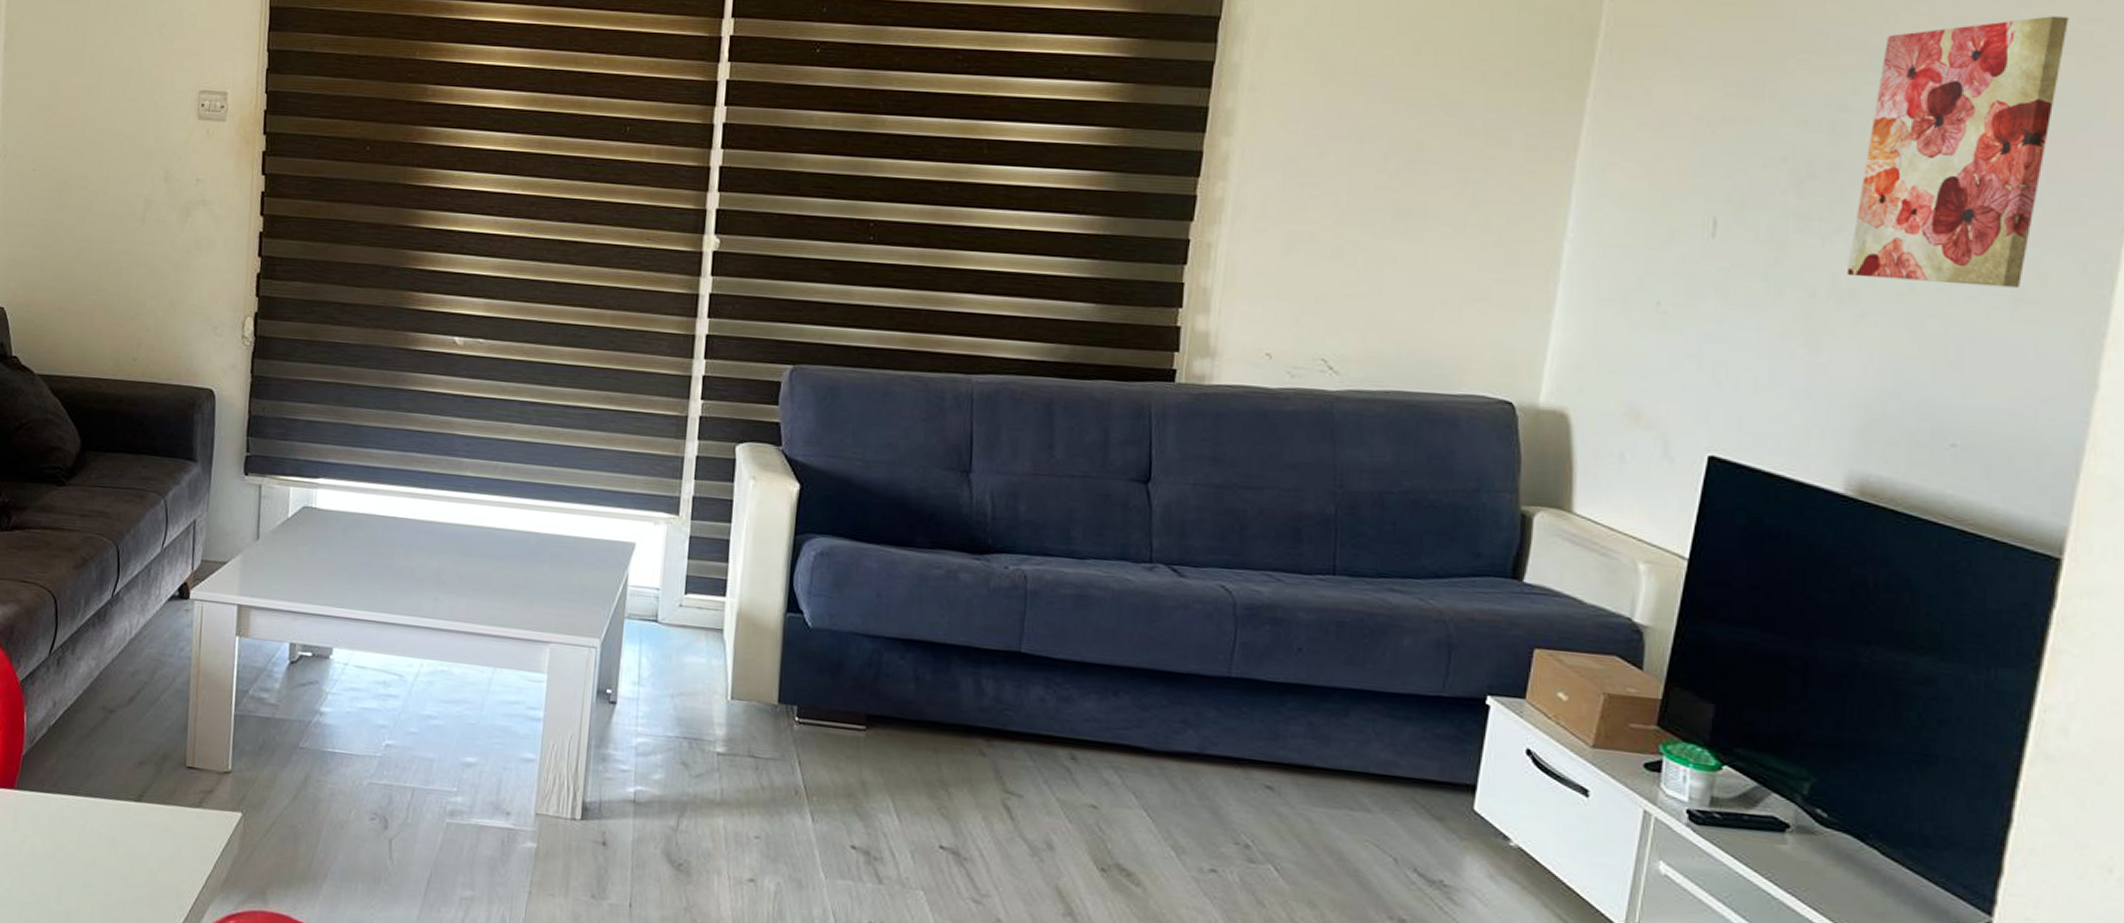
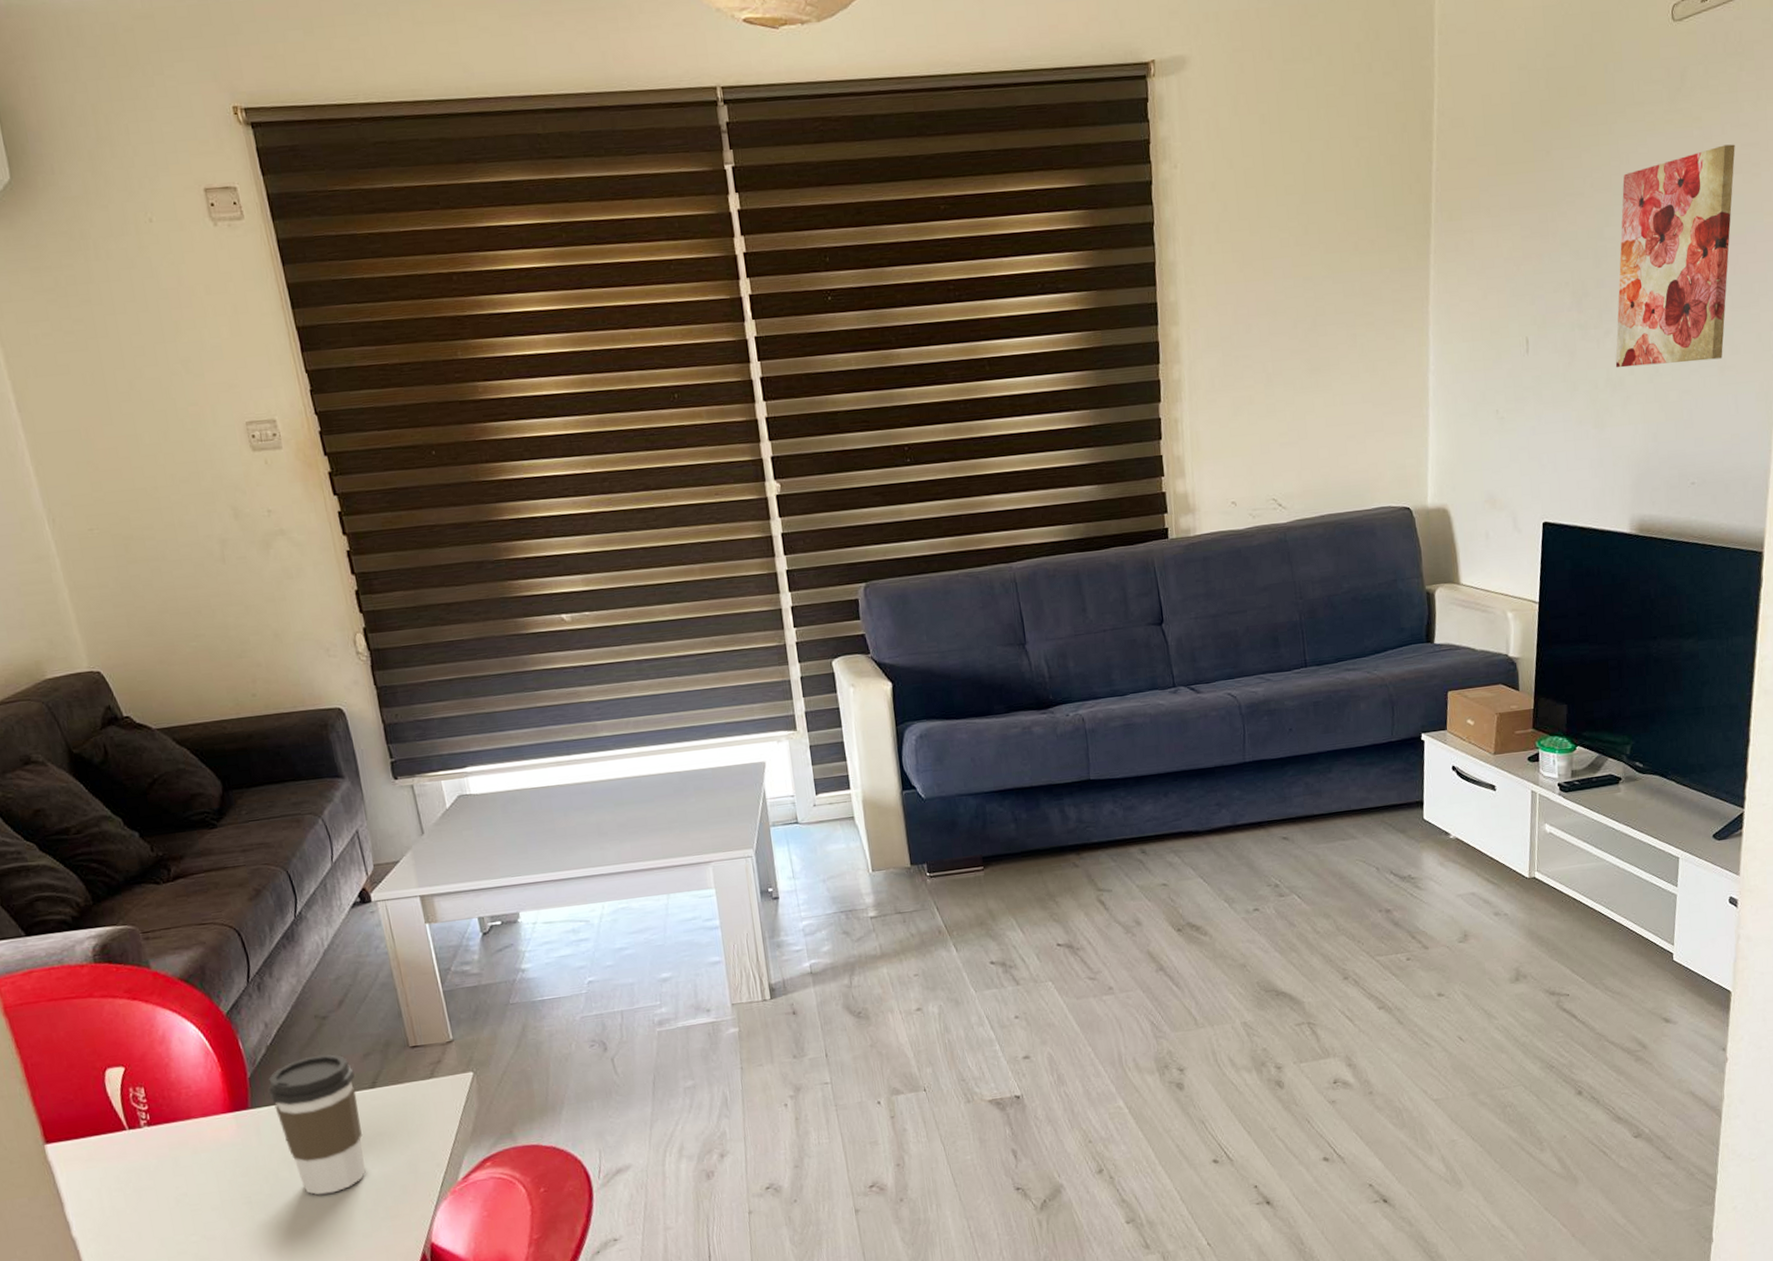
coffee cup: none [36,749,125,907] -> present [268,1053,366,1195]

